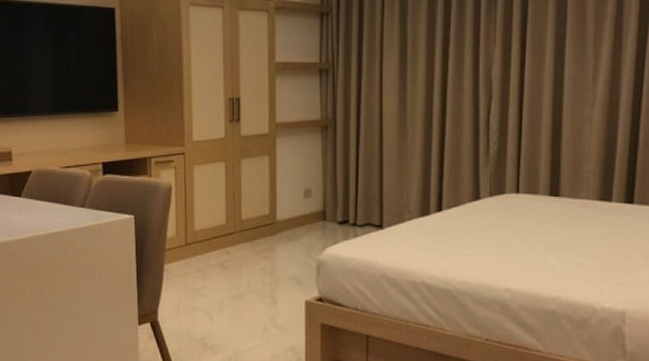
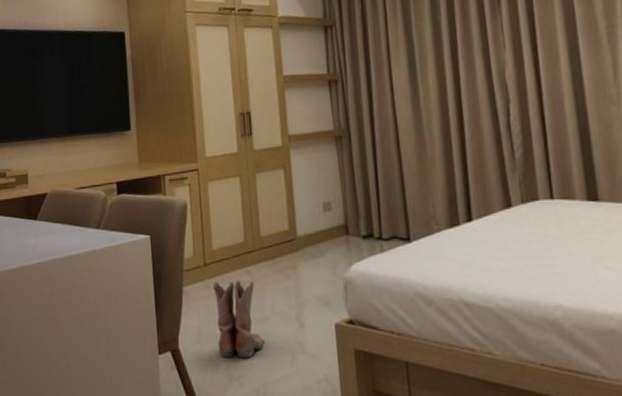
boots: none [192,260,239,330] -> present [212,280,264,359]

